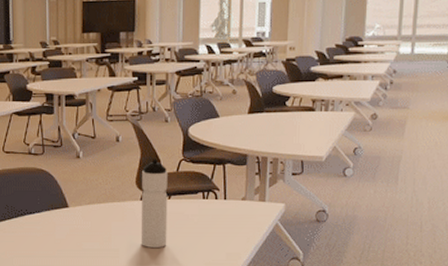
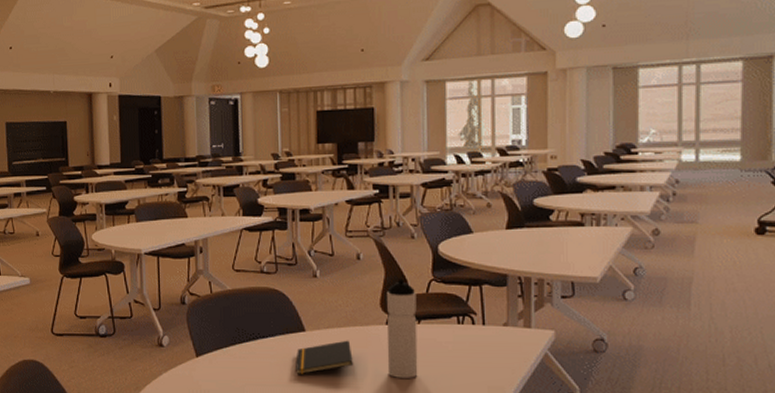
notepad: none [59,214,110,247] -> present [296,340,353,375]

